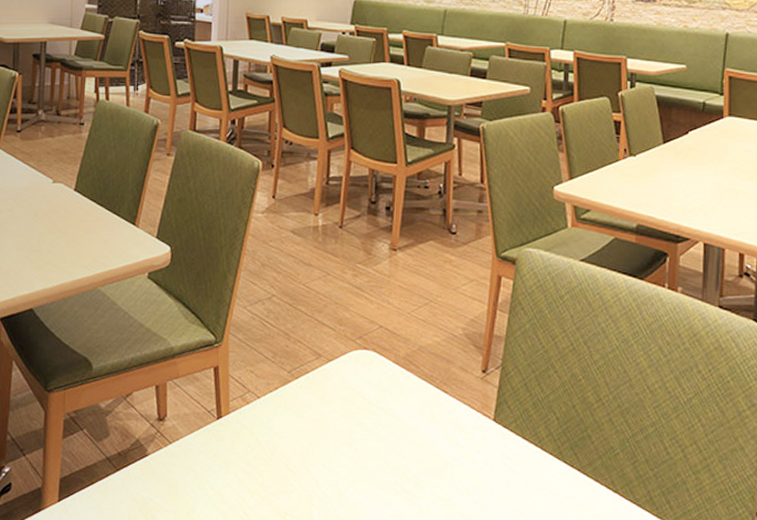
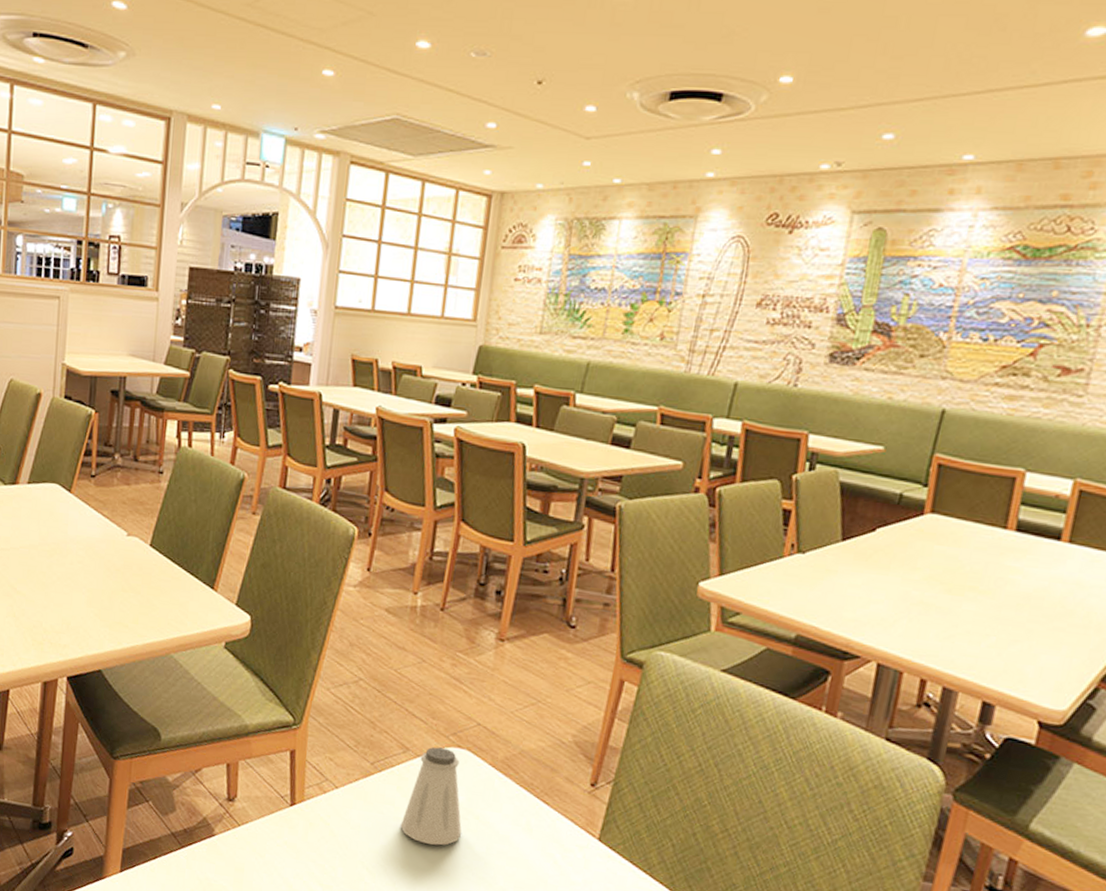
saltshaker: none [318,351,374,442] -> present [400,746,462,846]

